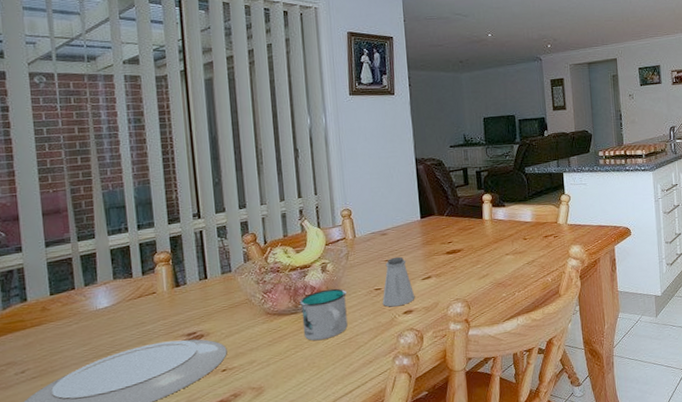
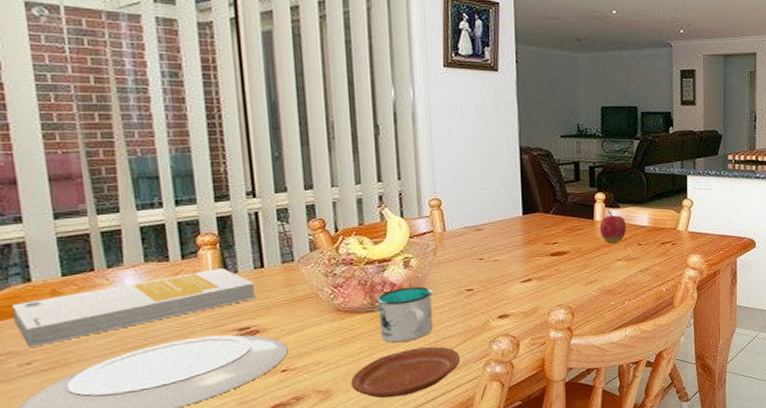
book: none [11,280,202,358] -> present [11,267,257,347]
plate: none [280,342,373,393] -> present [351,346,461,399]
saltshaker: present [382,256,415,307] -> none [474,255,512,310]
apple: none [488,209,513,239] -> present [599,210,627,242]

